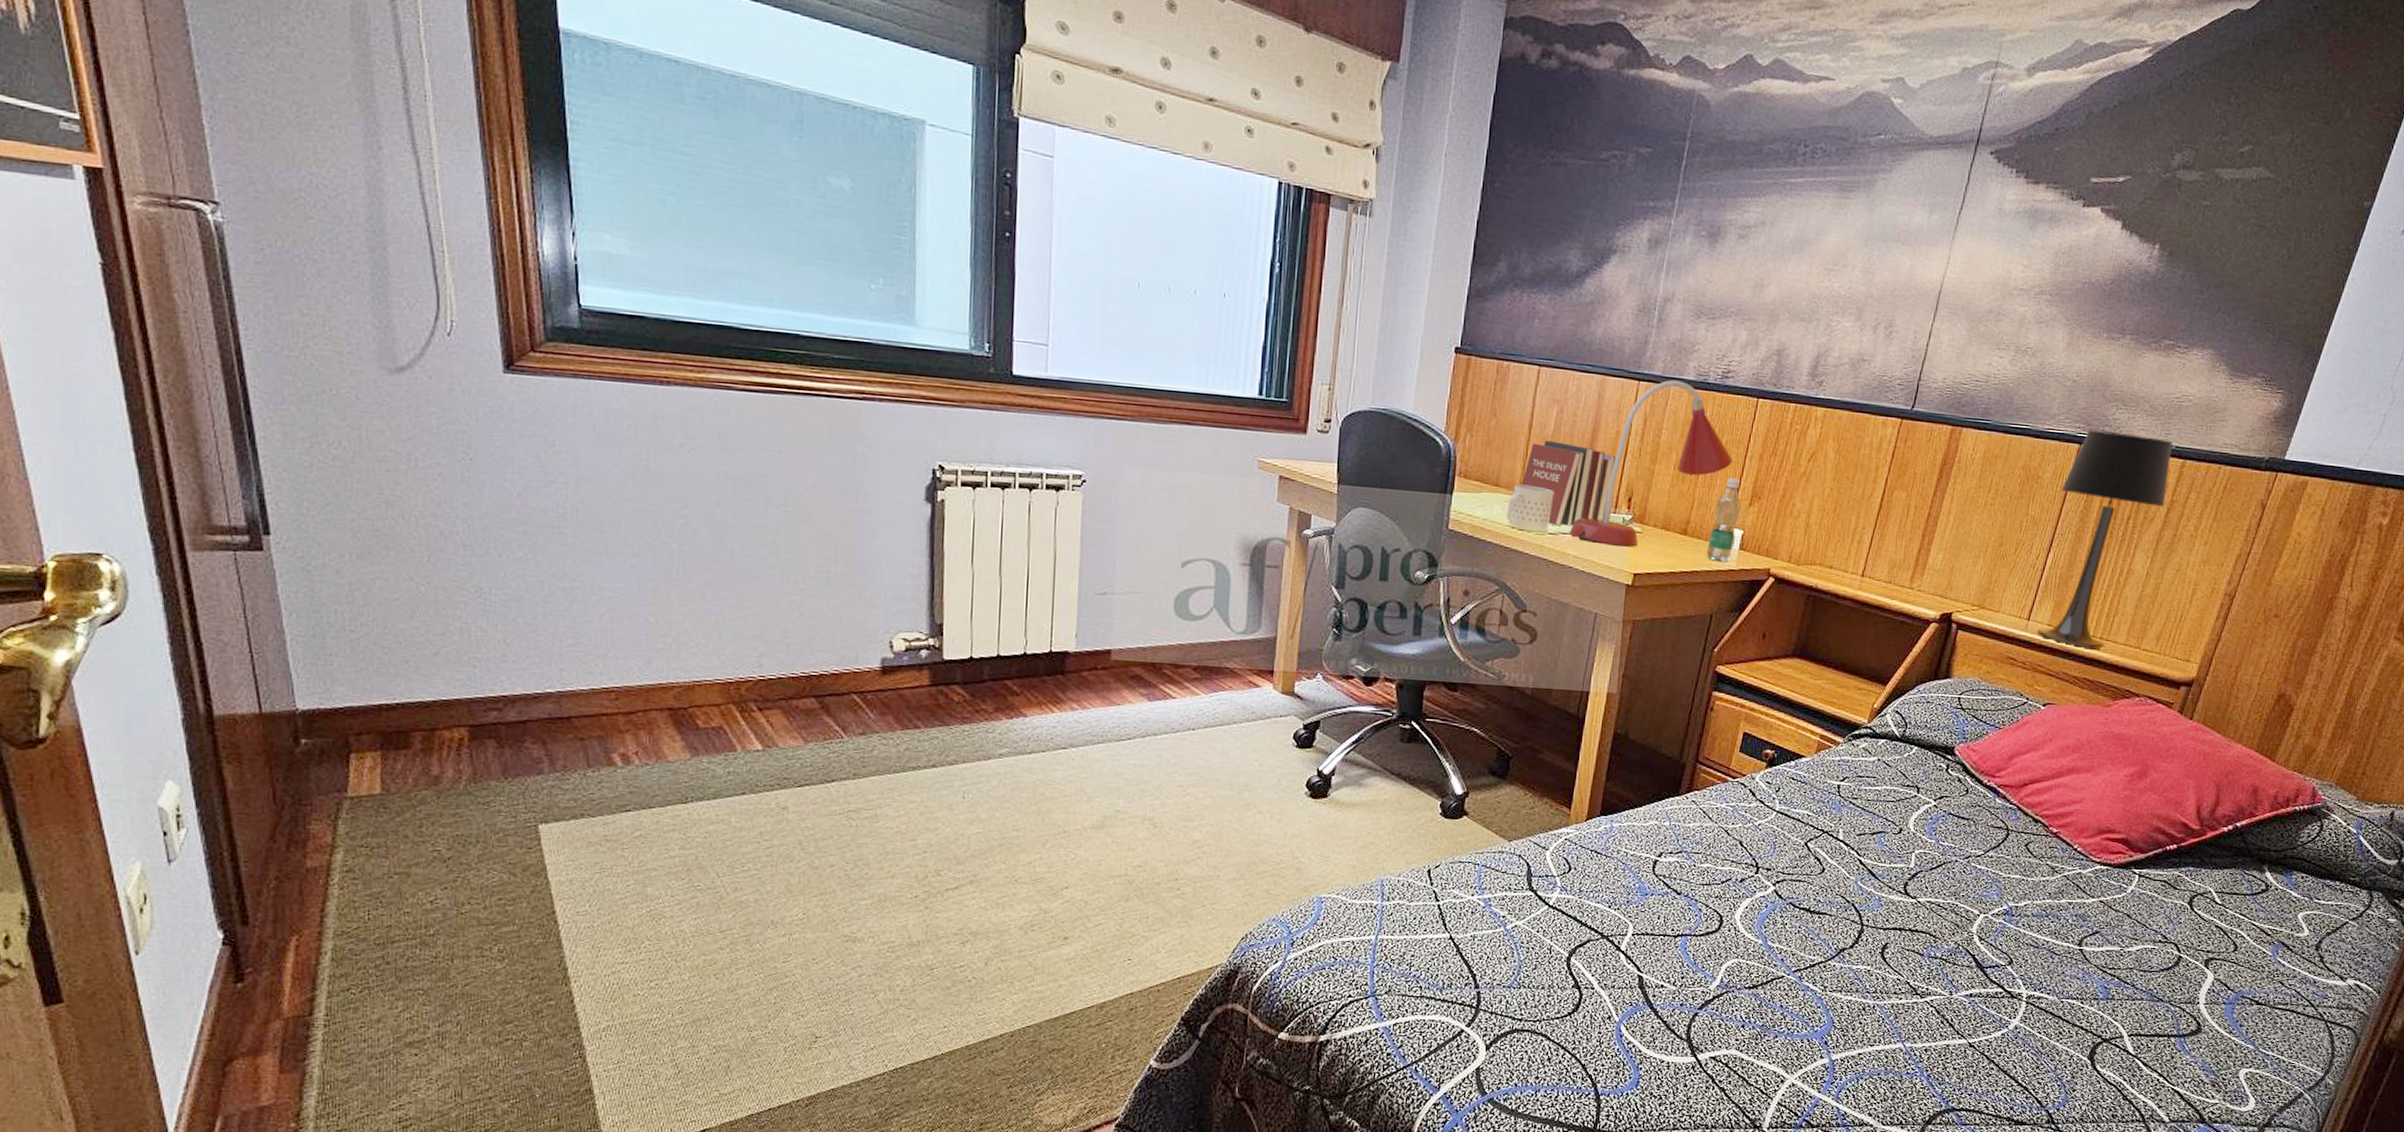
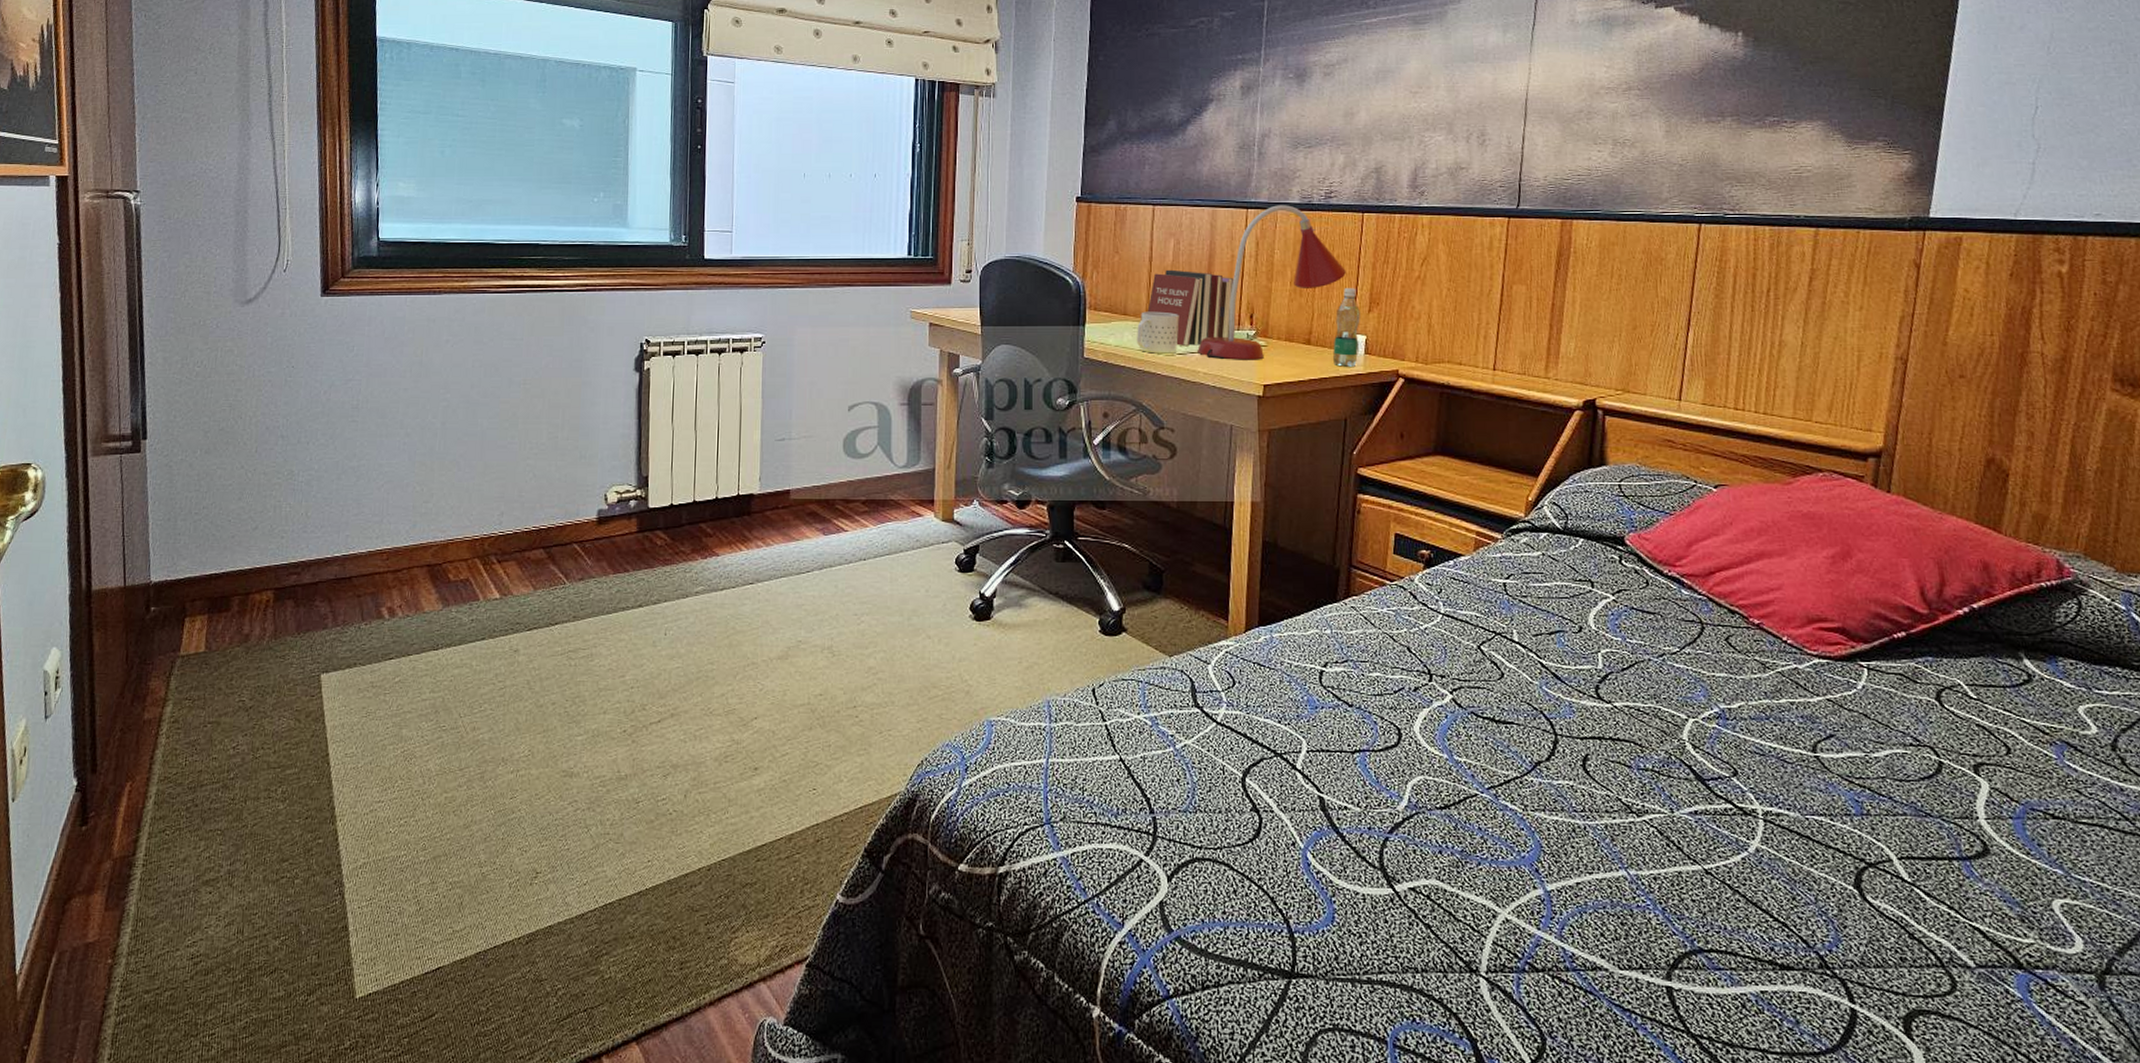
table lamp: present [2036,430,2173,649] -> none [1688,209,1806,424]

